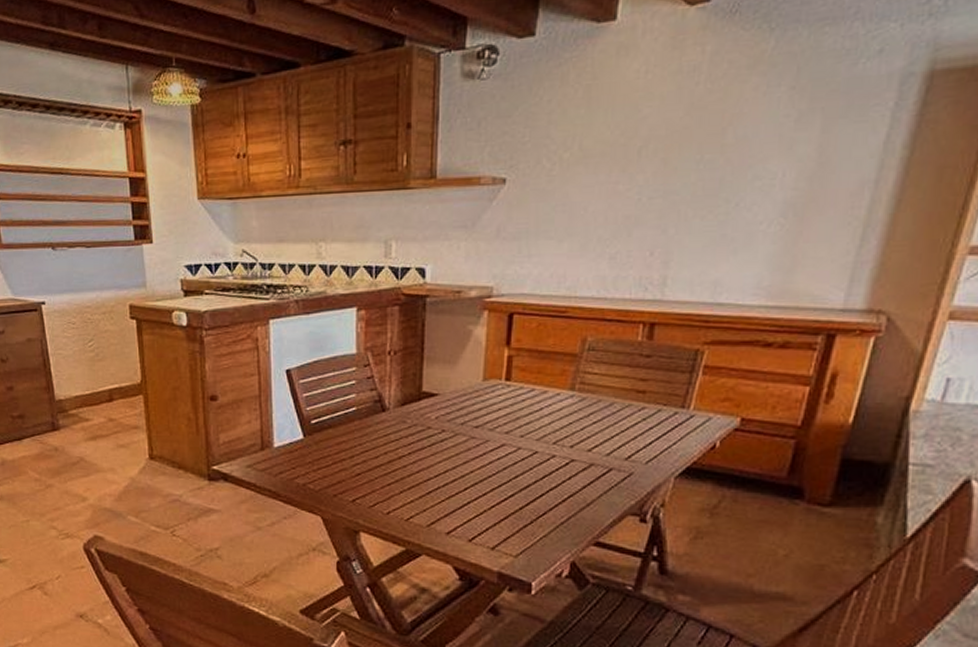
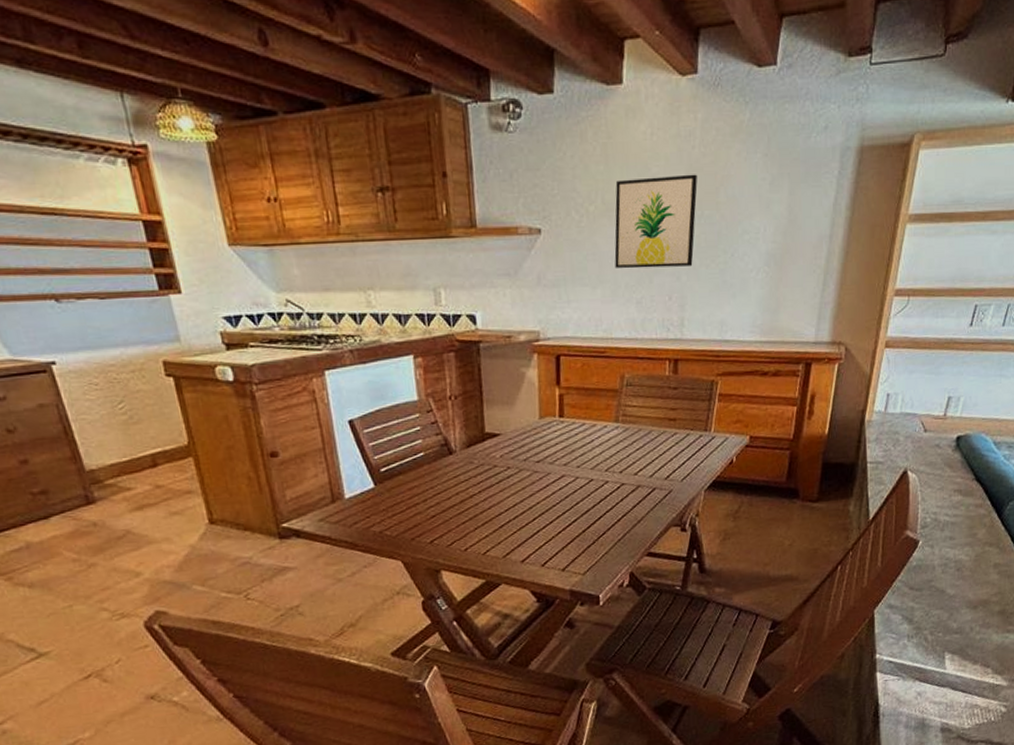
wall art: none [588,113,699,221] -> present [614,174,698,269]

